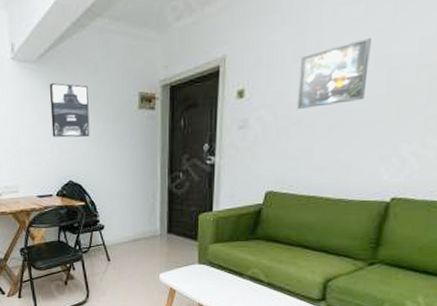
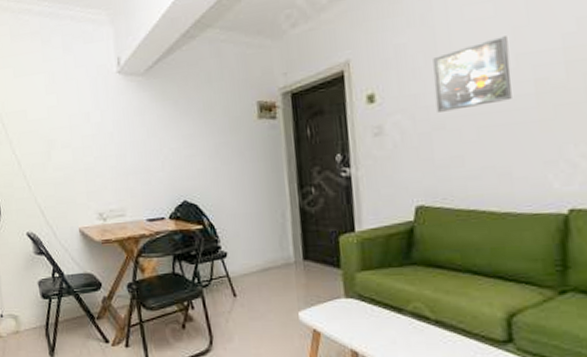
wall art: present [49,83,90,138] -> none [158,95,205,153]

